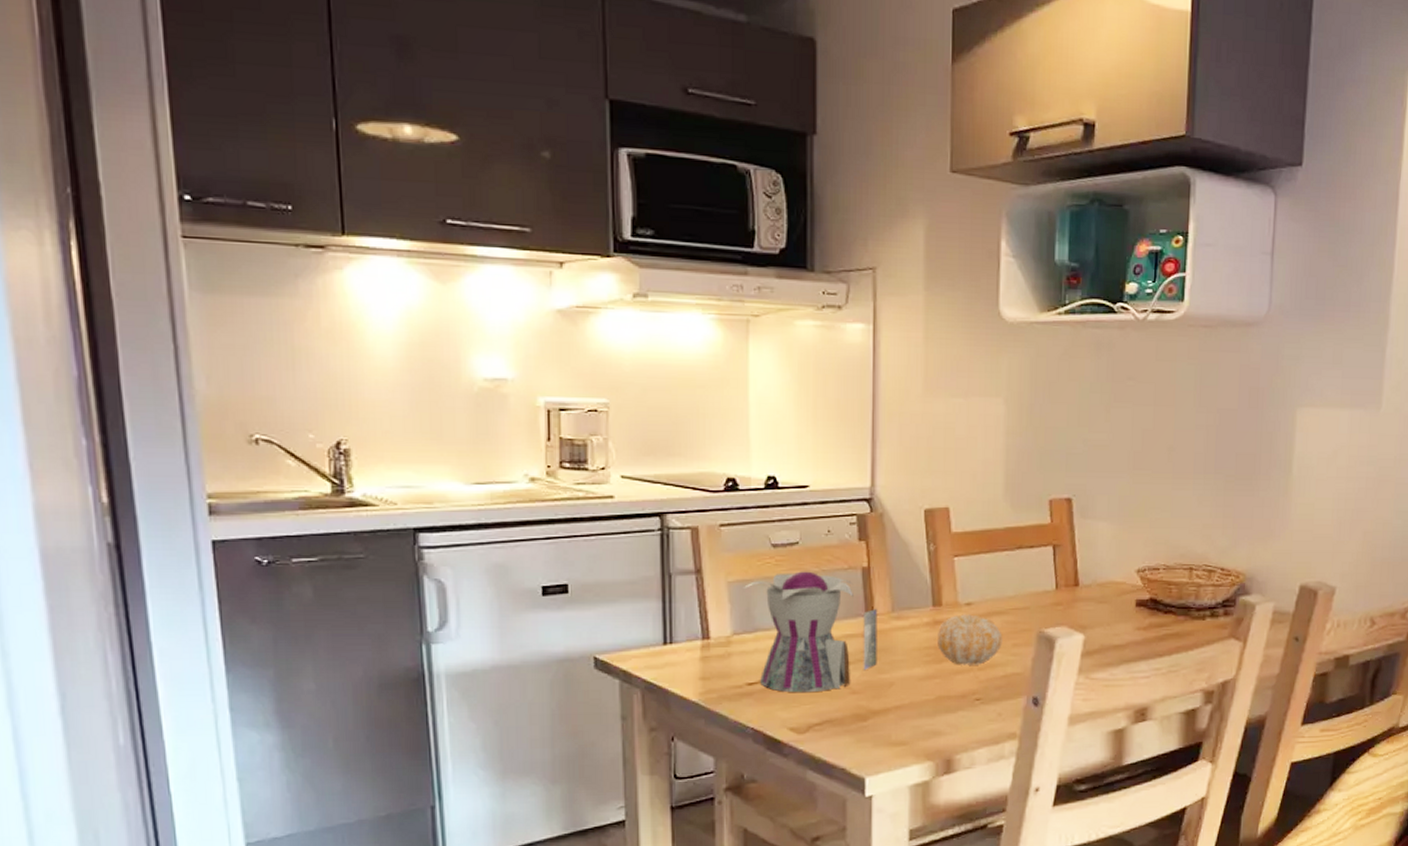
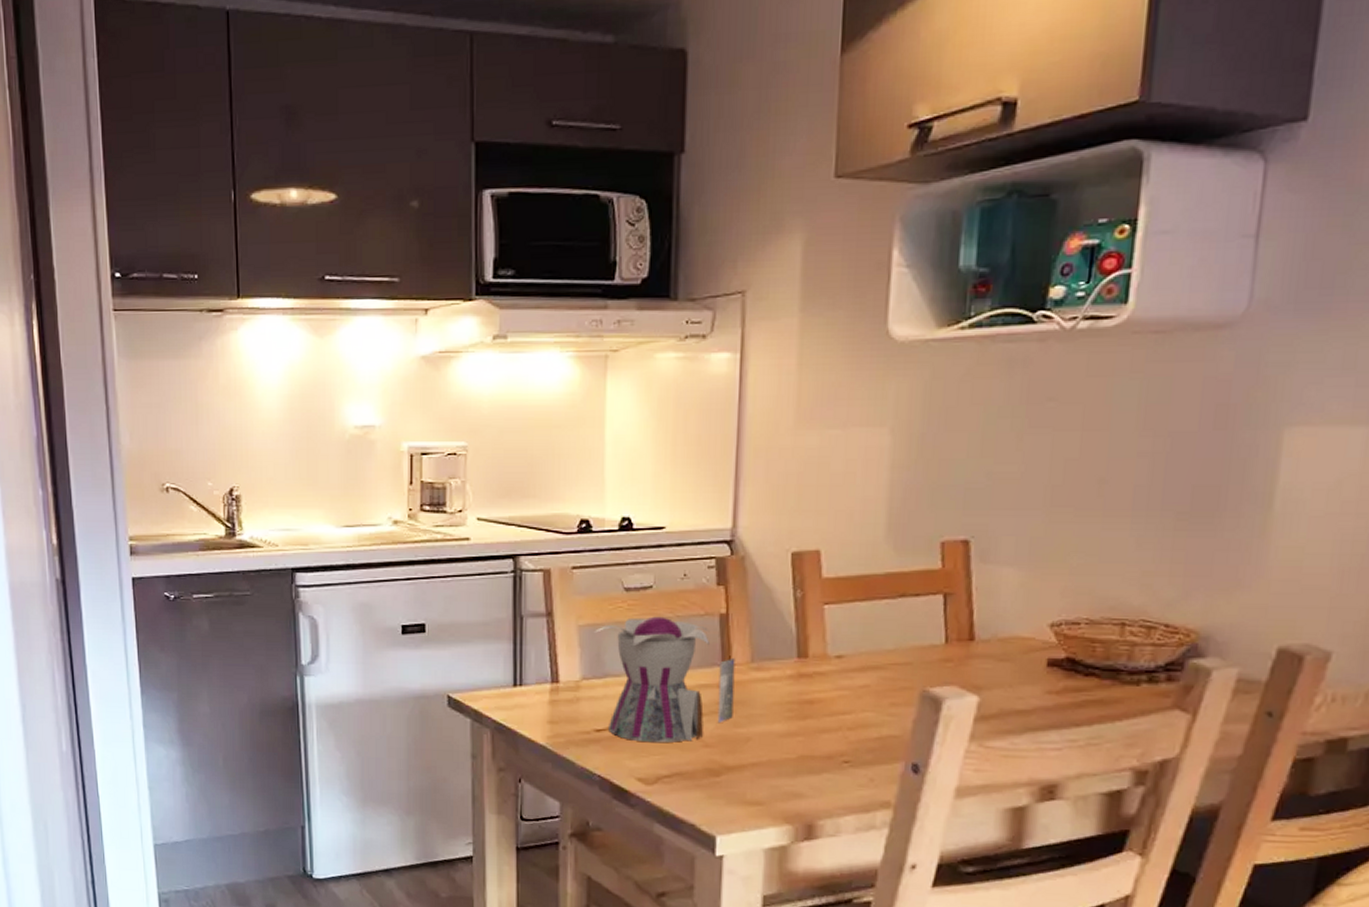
fruit: present [936,614,1003,665] -> none [800,668,878,724]

